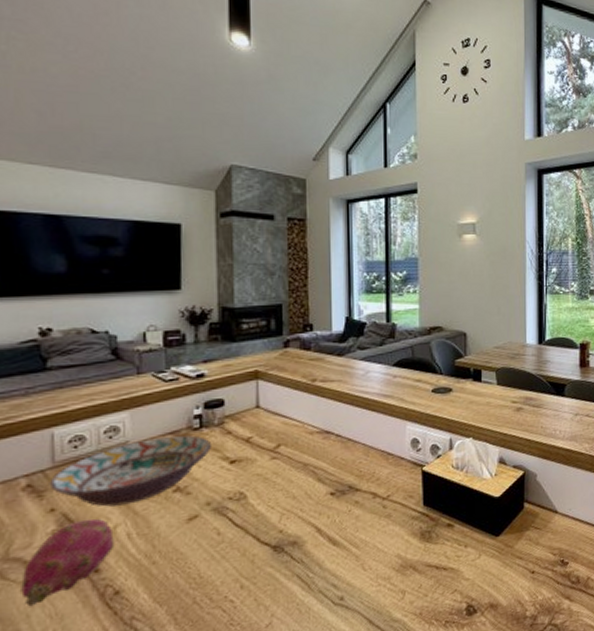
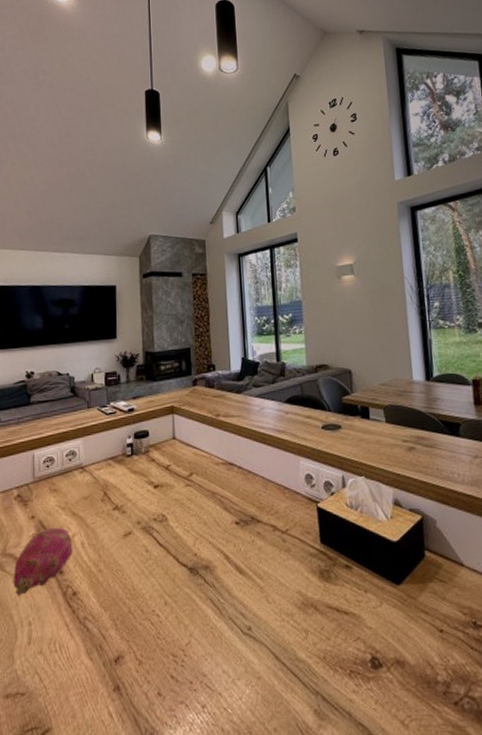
decorative bowl: present [49,435,211,507] -> none [31,461,140,518]

